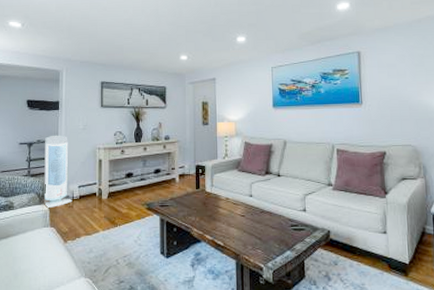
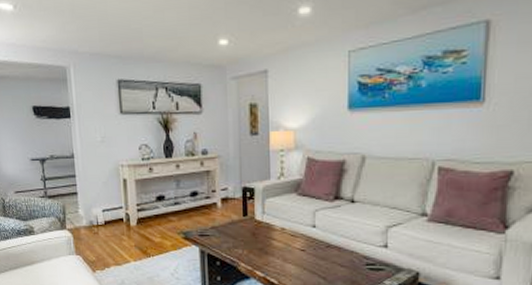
air purifier: present [43,135,73,209] -> none [58,149,97,235]

